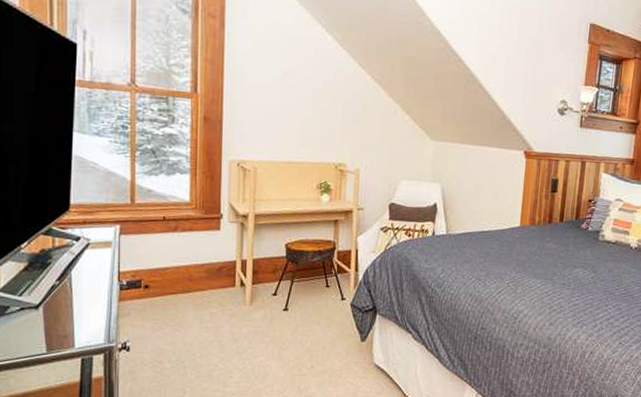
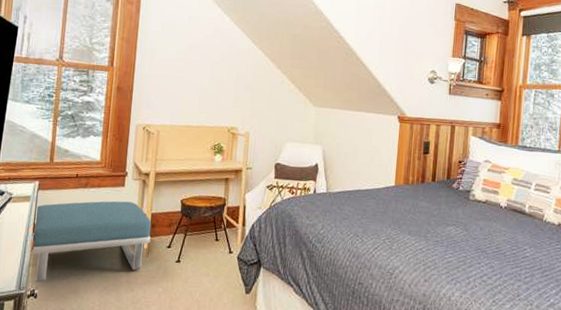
footstool: none [117,246,254,335] -> present [30,201,152,283]

